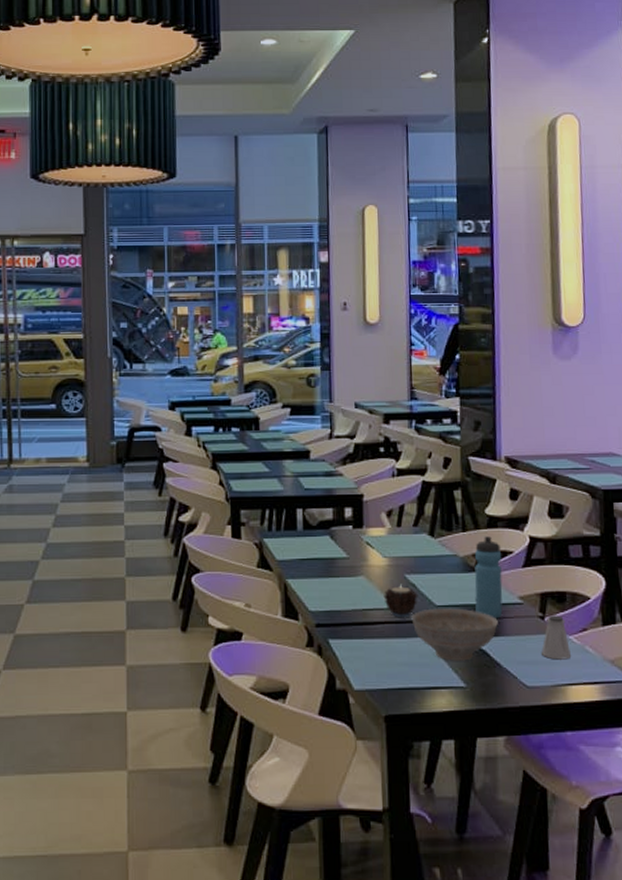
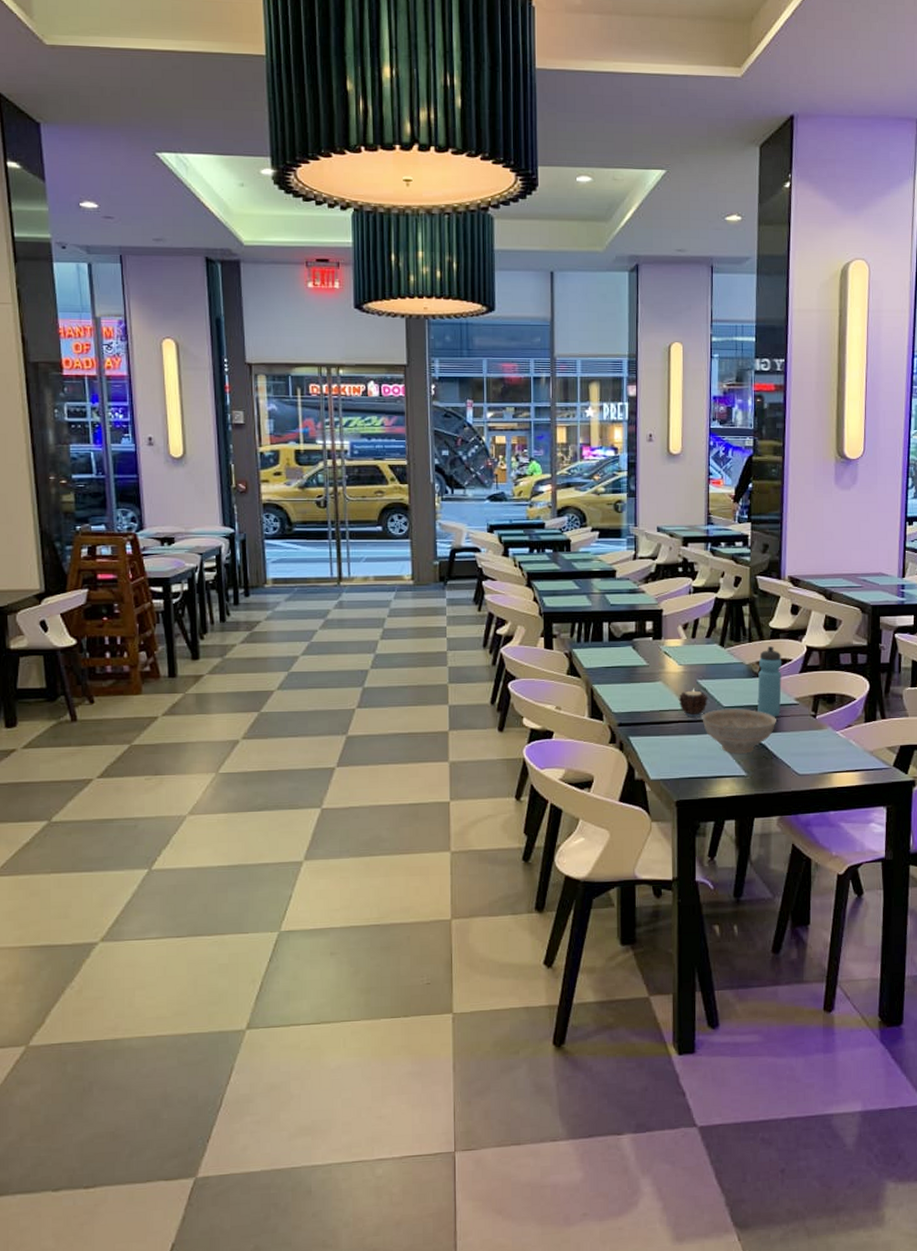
saltshaker: present [542,615,572,660] -> none [812,714,838,752]

